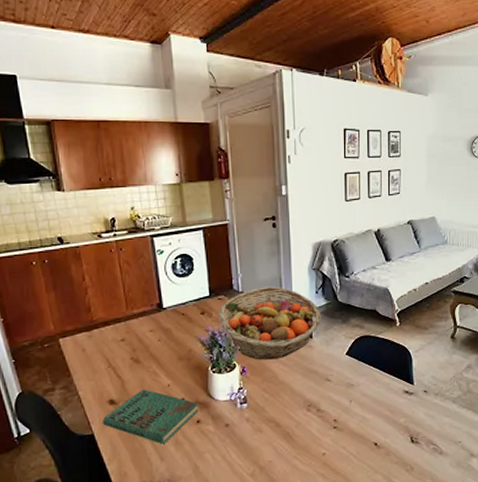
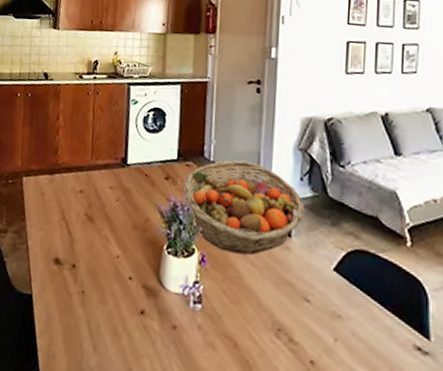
book: present [103,389,198,444] -> none [43,254,146,331]

